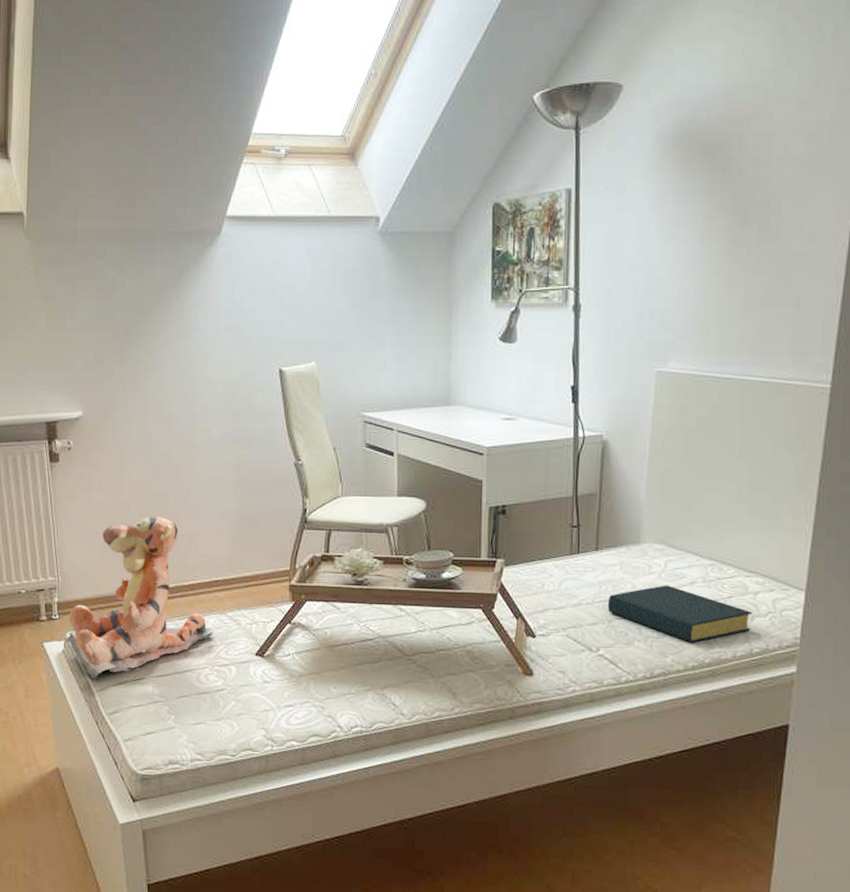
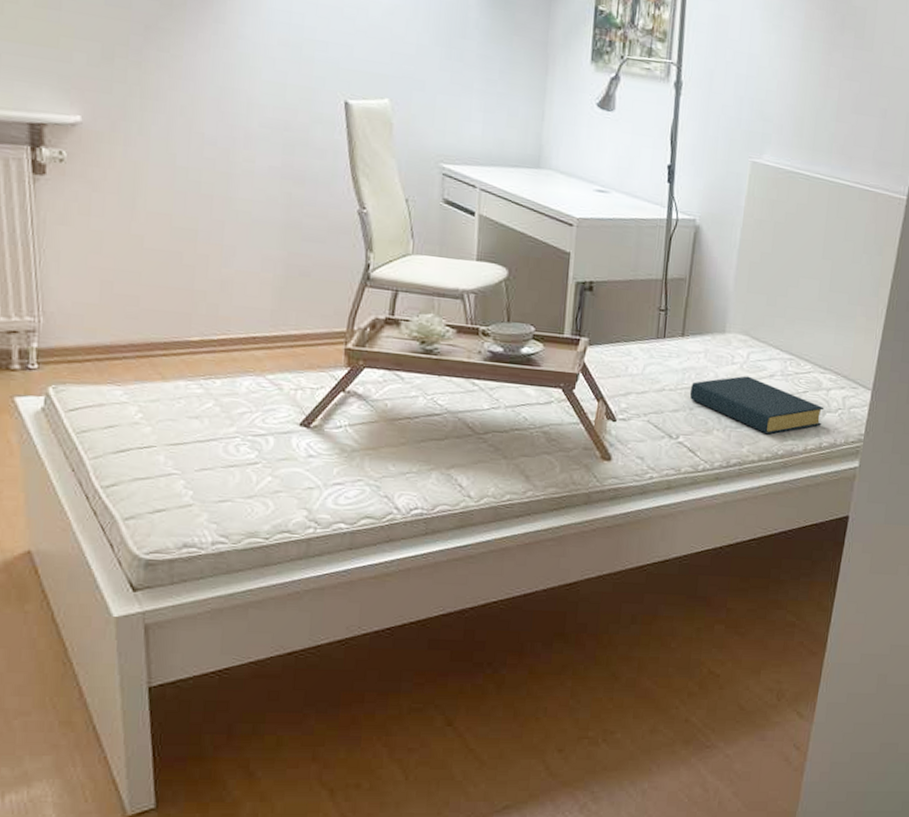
teddy bear: present [66,516,214,680] -> none [48,254,248,446]

